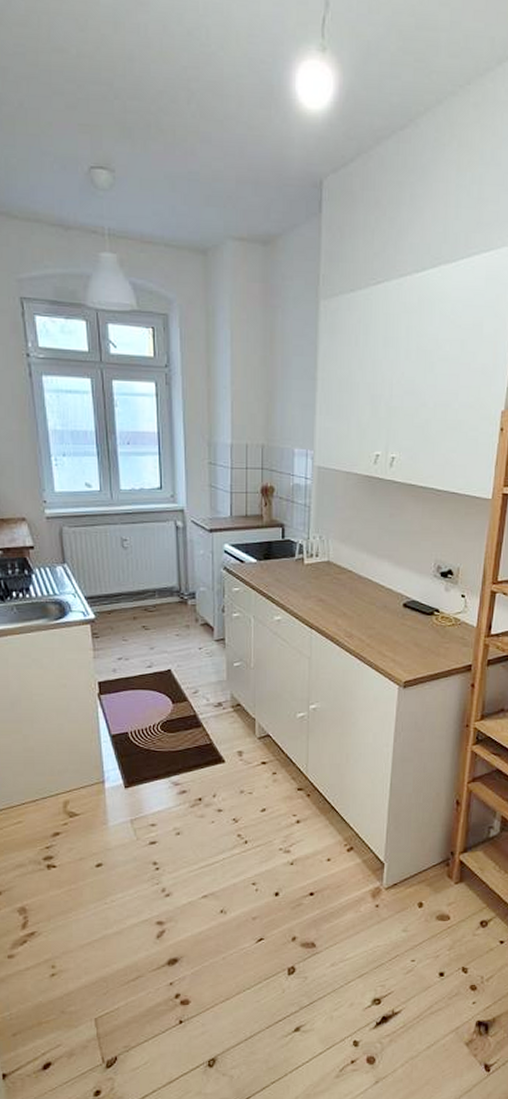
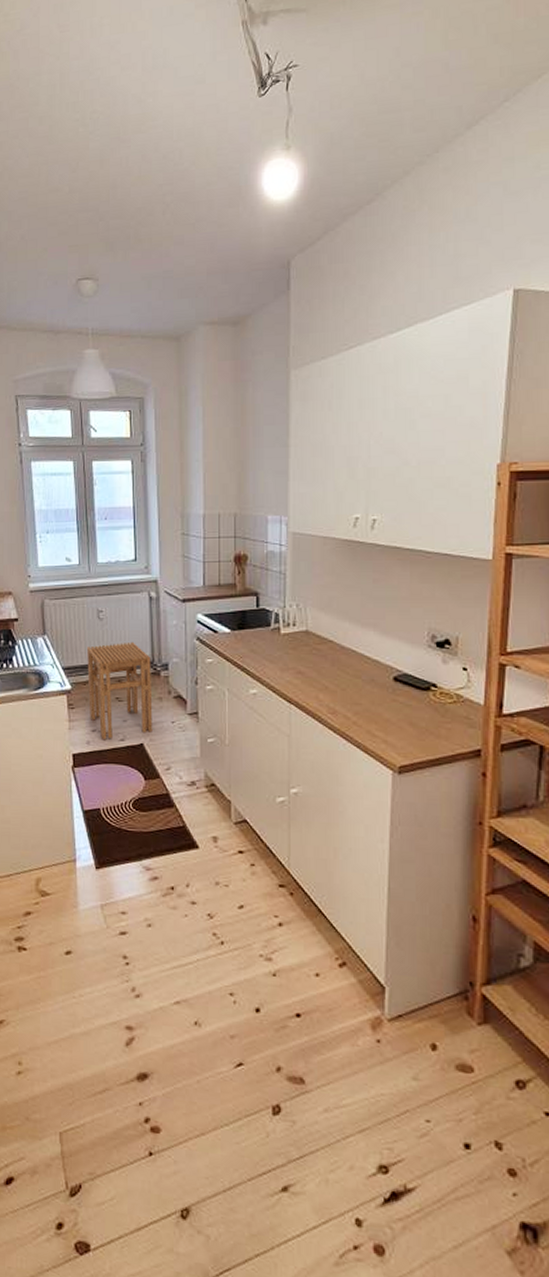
stool: none [111,571,180,667] -> present [87,641,153,739]

